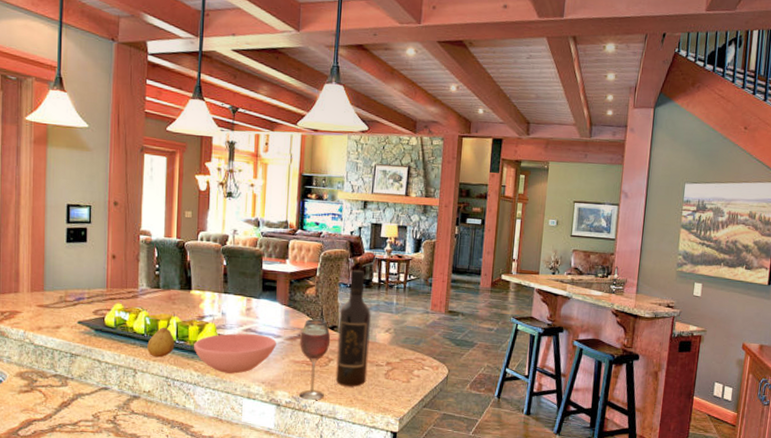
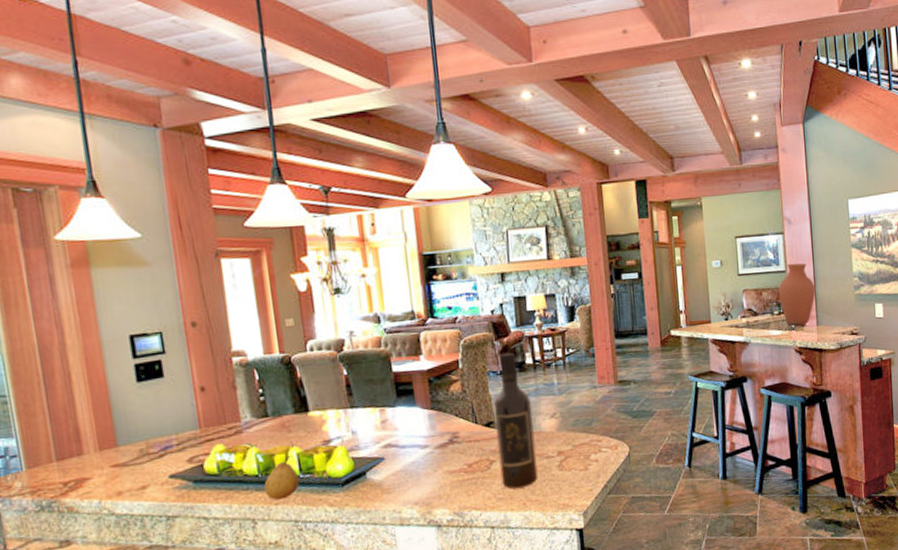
bowl: present [194,333,276,374] -> none [323,448,425,502]
wineglass: present [299,319,331,401] -> none [451,417,492,514]
vase: none [605,233,641,292] -> present [778,263,816,327]

